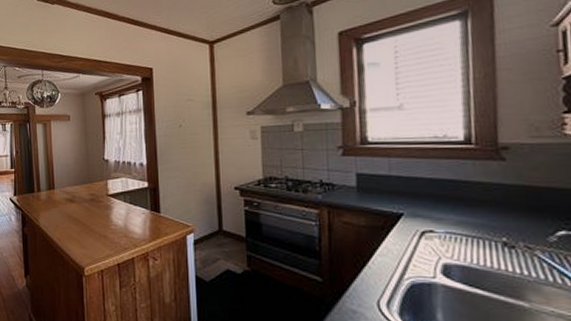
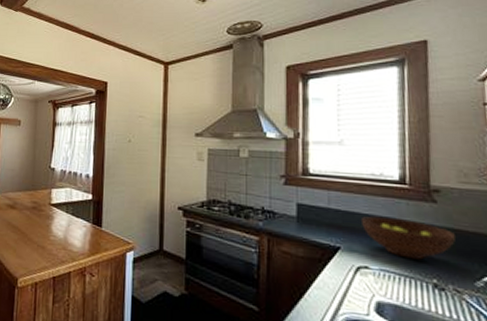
fruit bowl: none [425,179,526,219] -> present [362,216,455,260]

